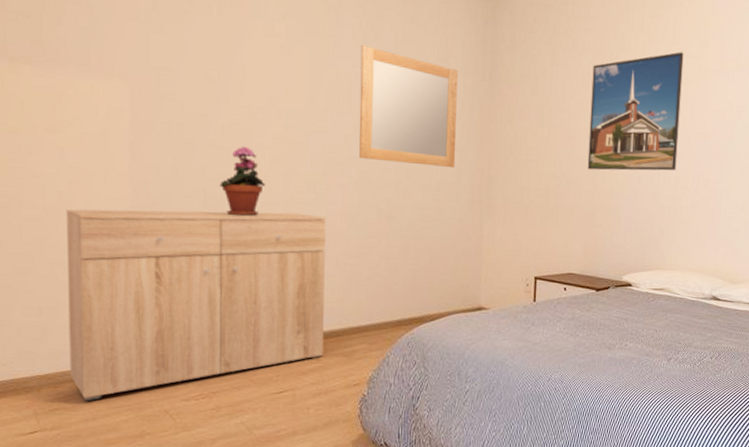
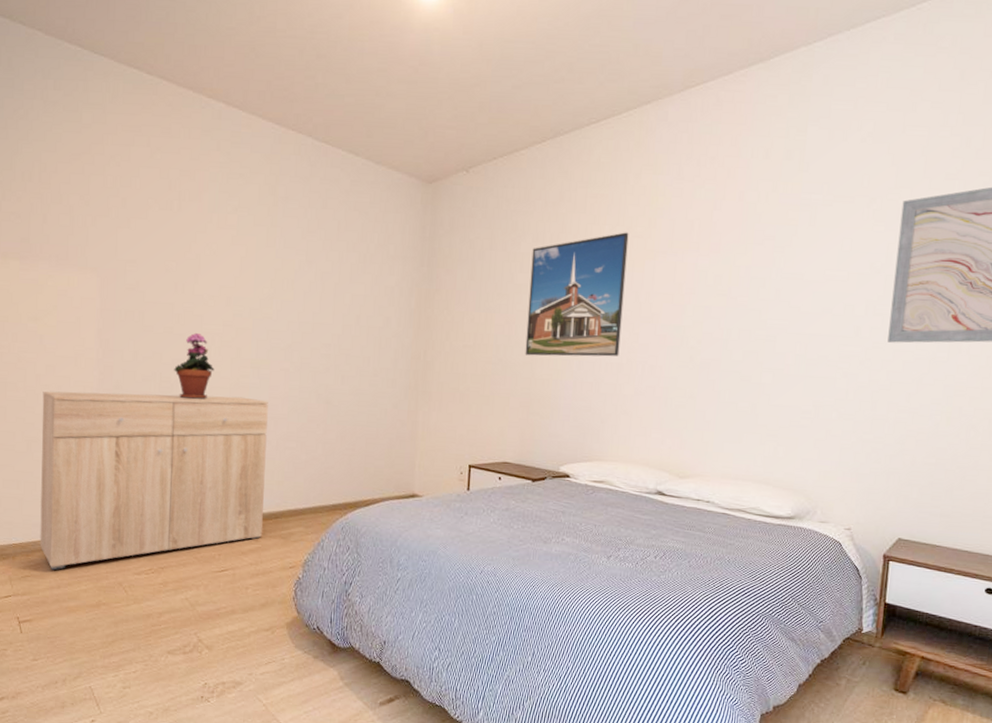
home mirror: present [358,45,458,167] -> none [301,234,397,353]

